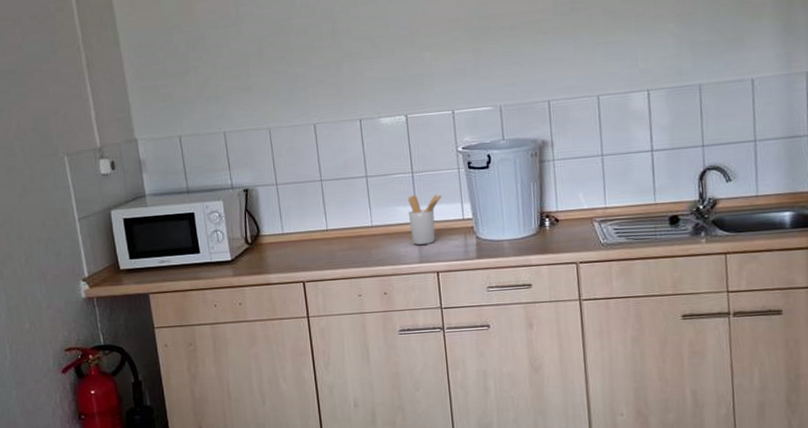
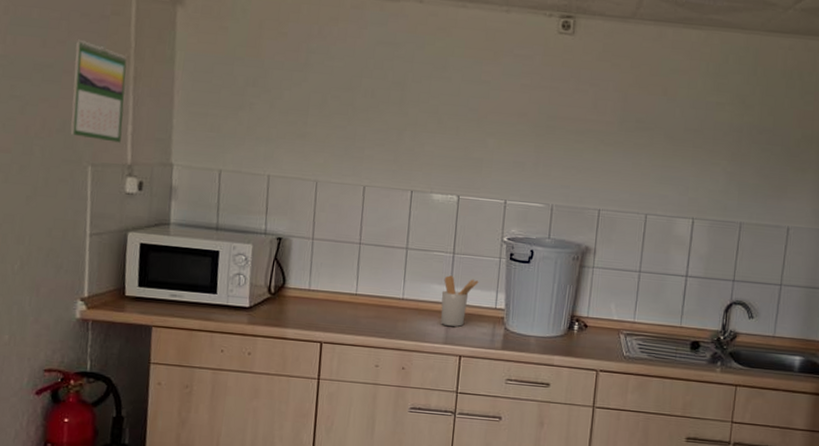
calendar: none [31,40,88,131] -> present [70,39,127,143]

